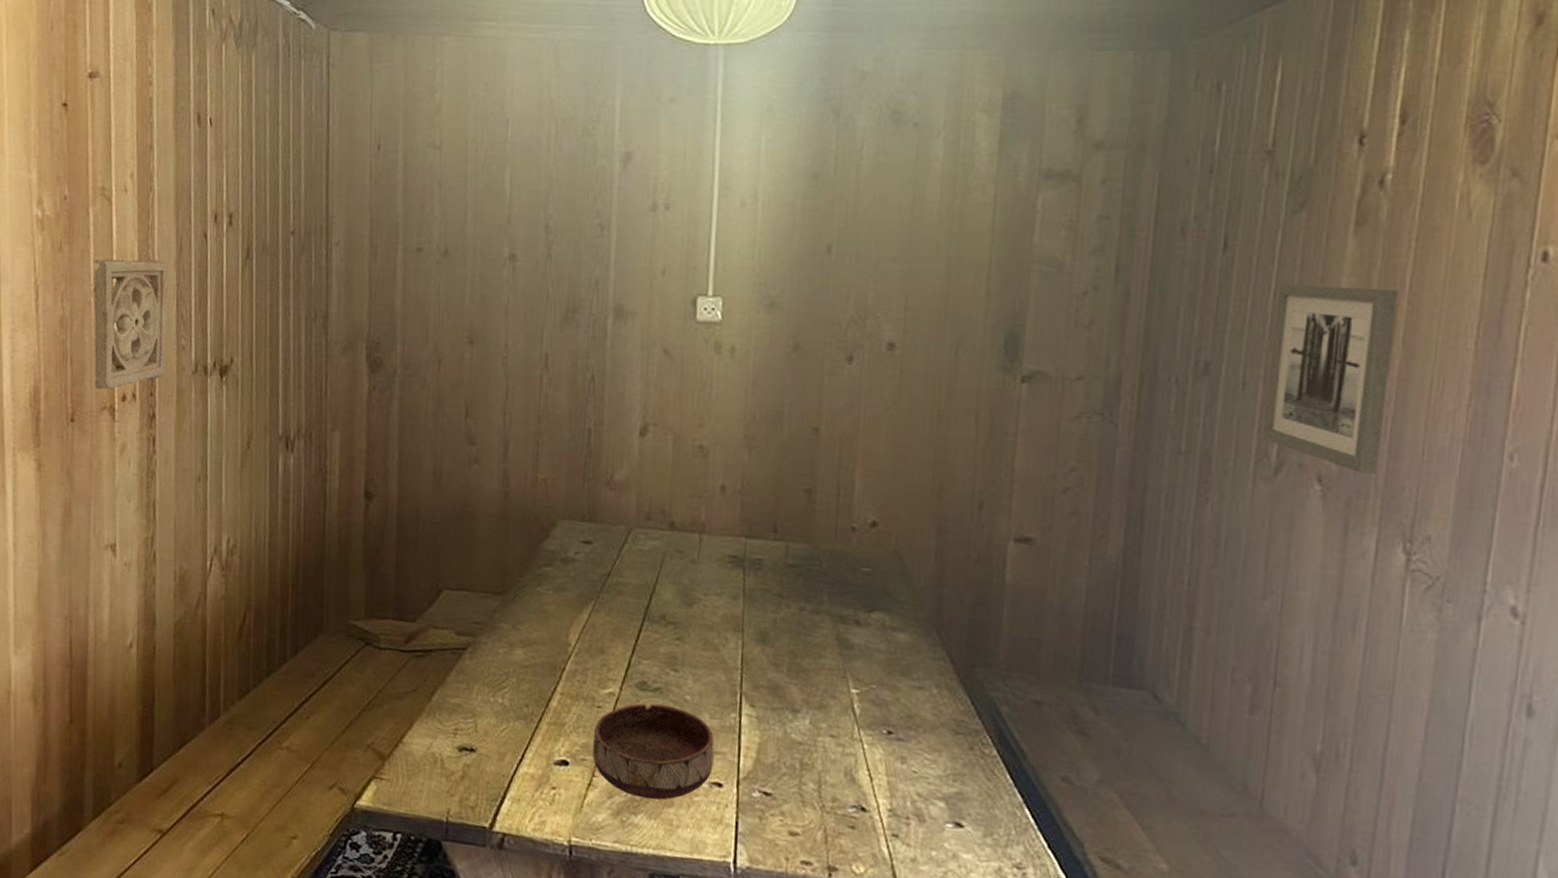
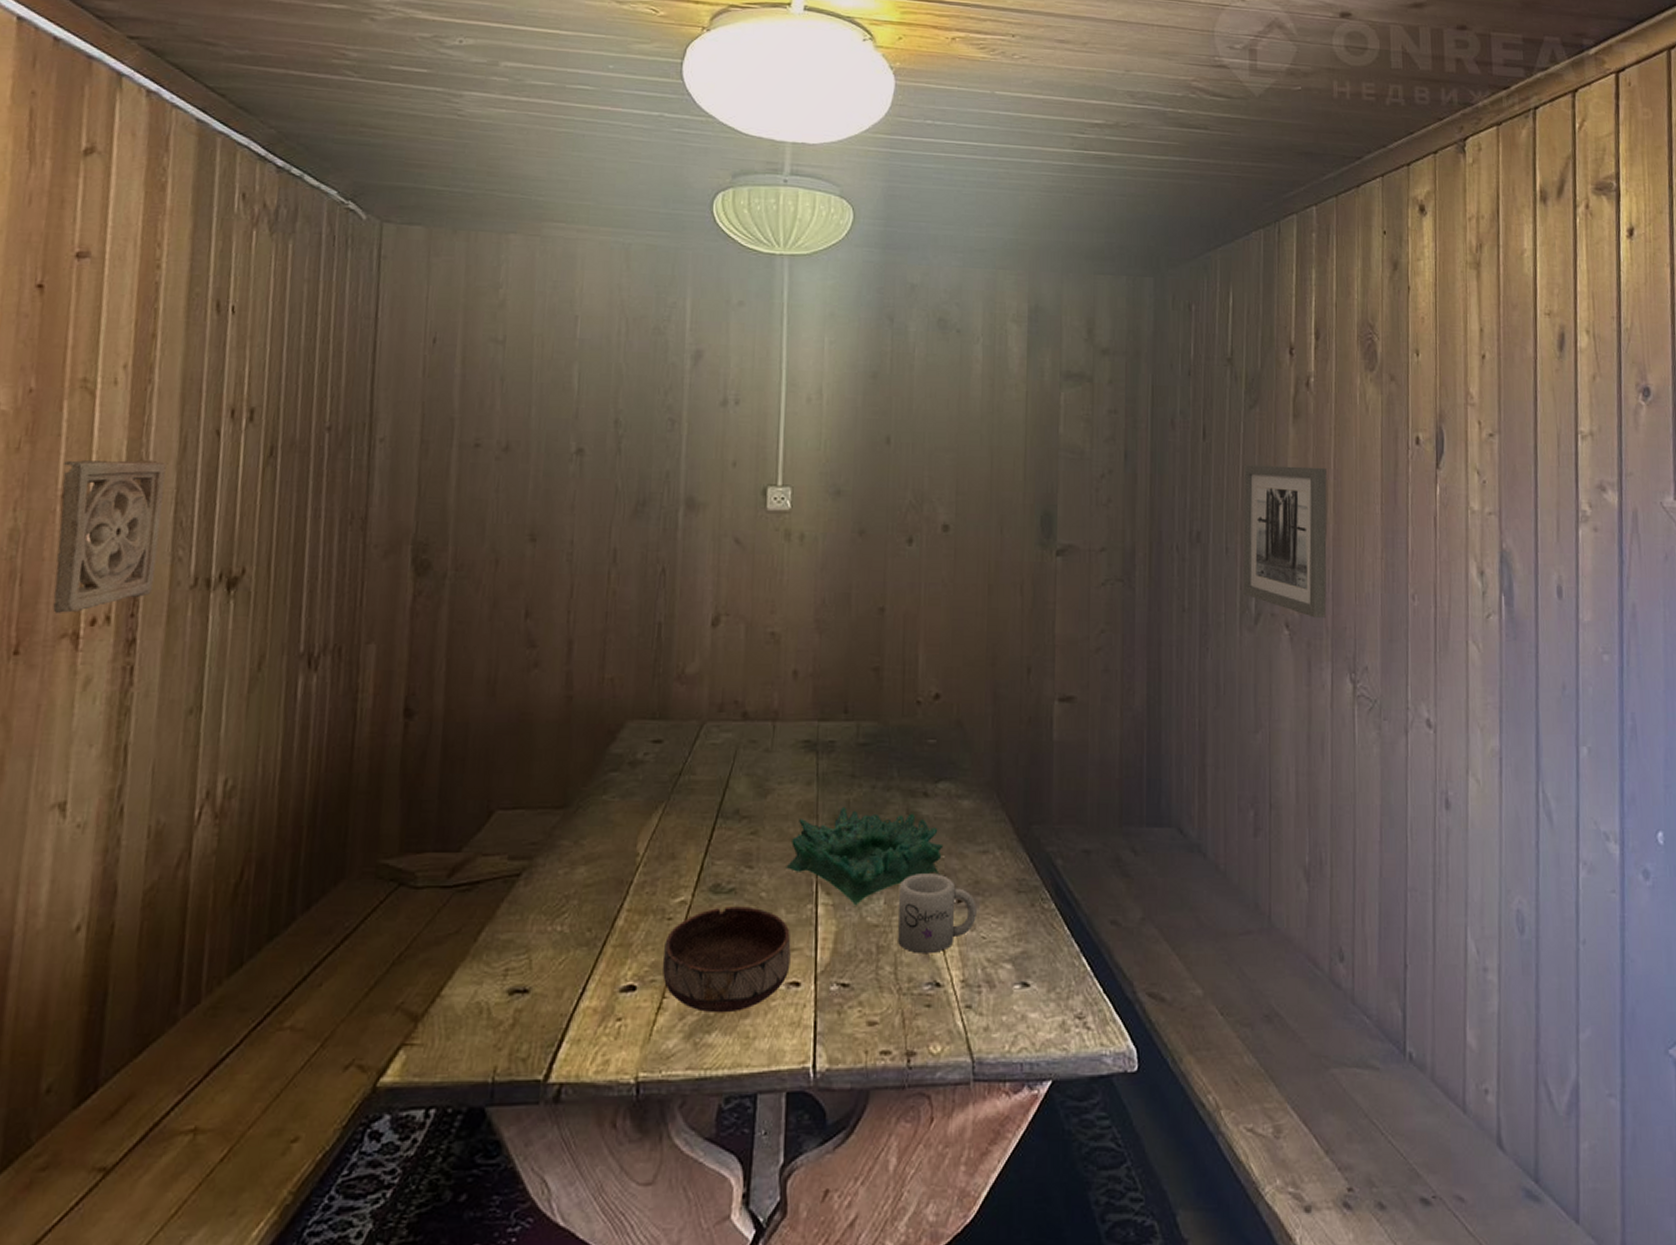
decorative bowl: none [710,624,875,722] -> present [786,806,944,906]
mug: none [823,699,909,779] -> present [898,873,977,953]

